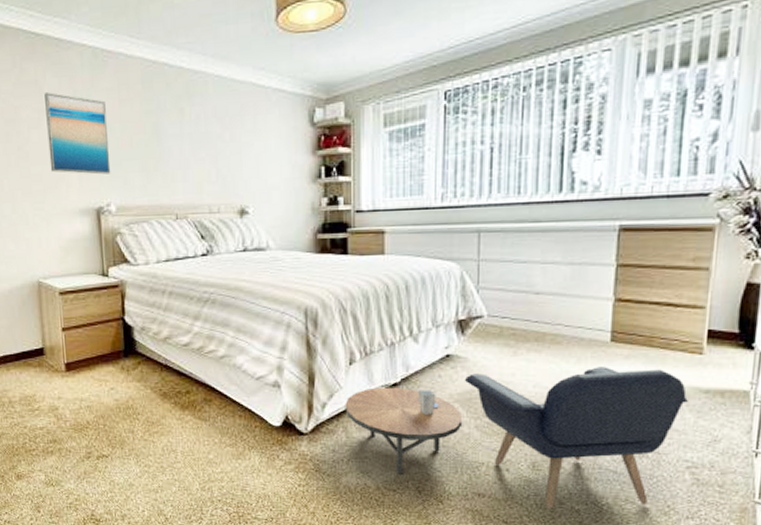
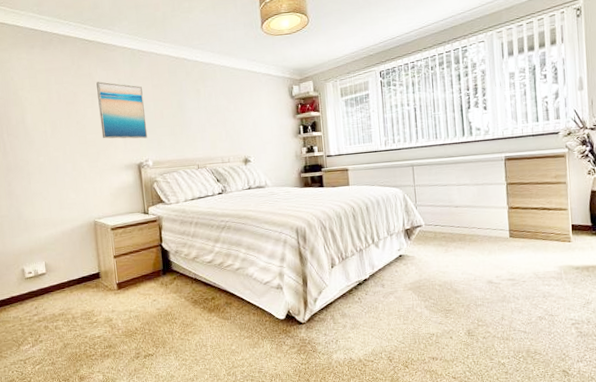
armchair: present [345,367,688,509] -> none [331,255,566,365]

